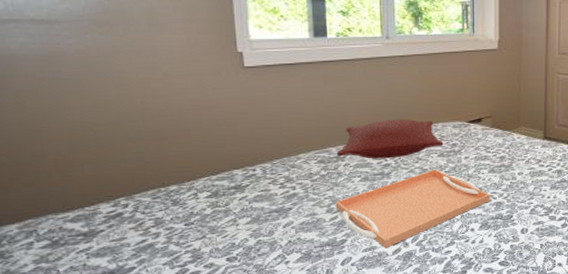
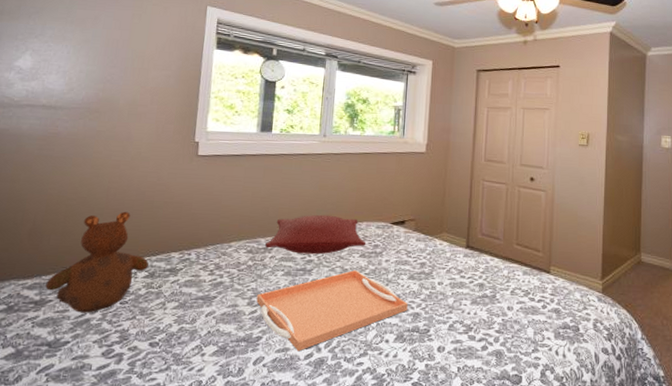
teddy bear: none [91,132,209,239] -> present [45,211,149,313]

